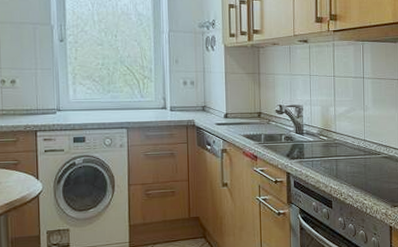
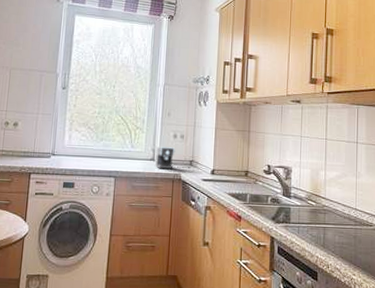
coffee maker: none [167,94,203,116] -> present [155,146,190,169]

